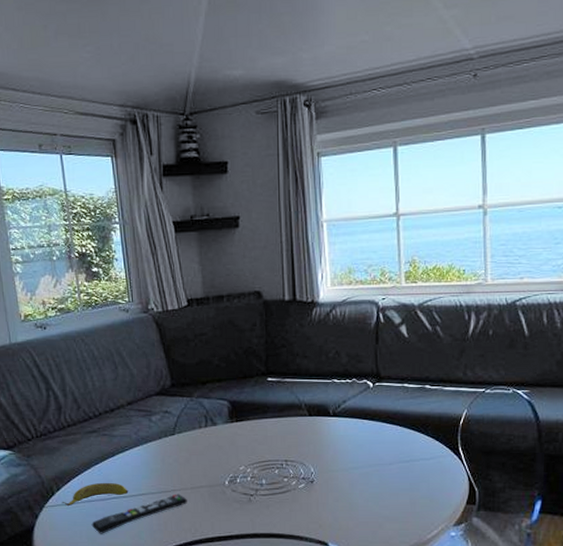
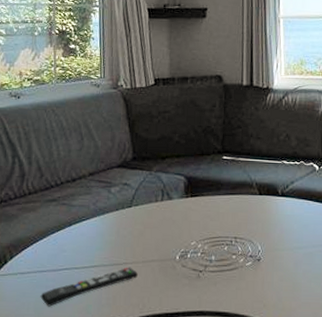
banana: present [61,482,129,507] -> none [13,252,81,276]

